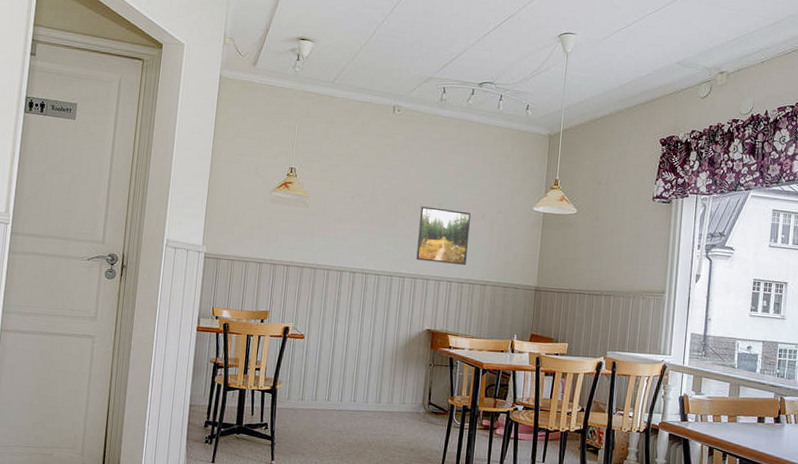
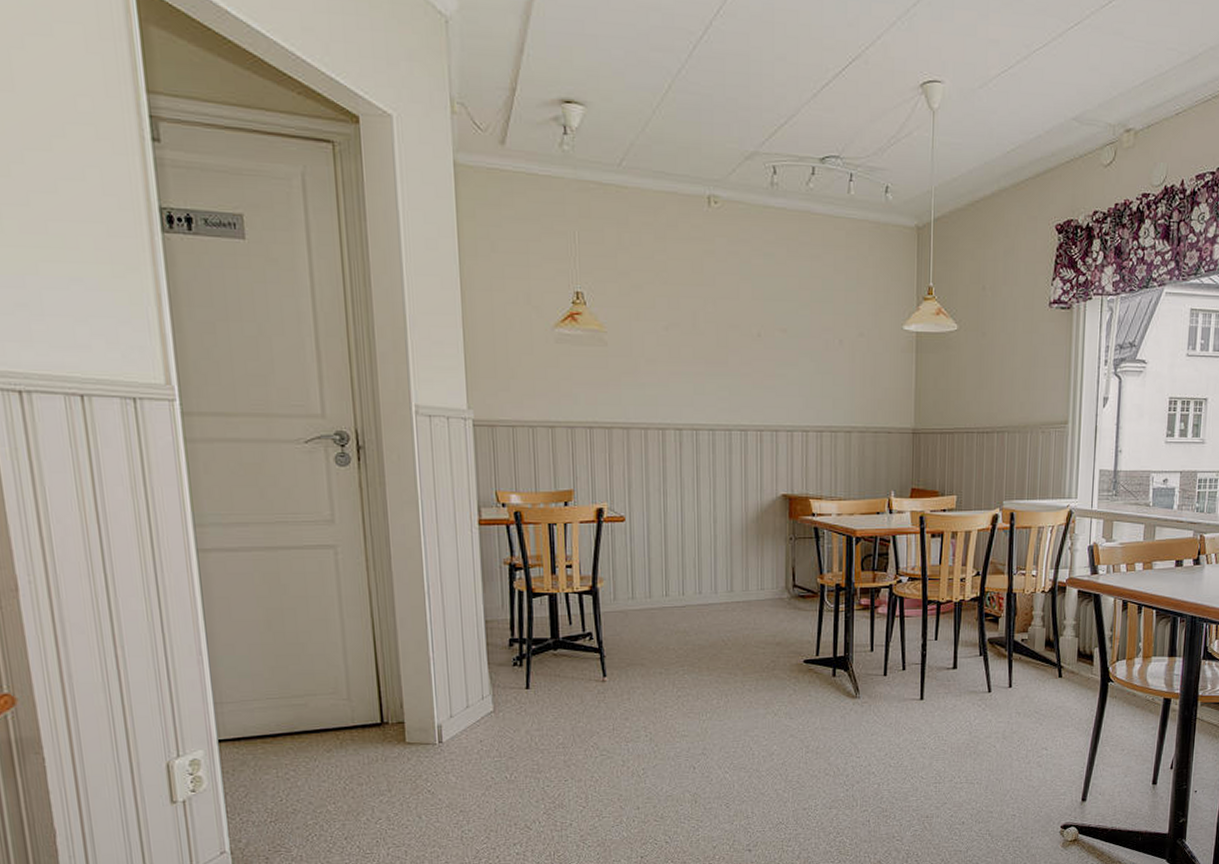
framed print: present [416,206,471,265] -> none [759,334,824,408]

